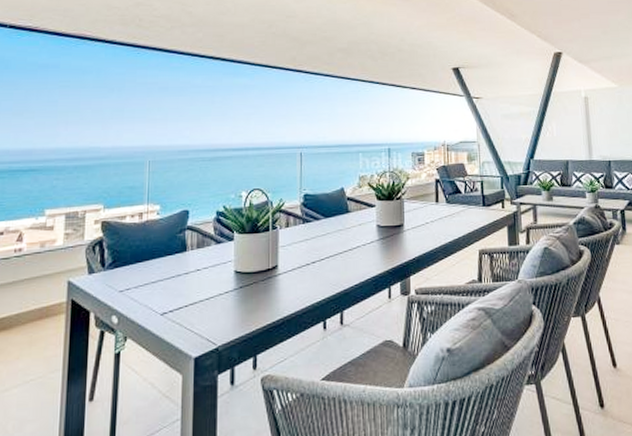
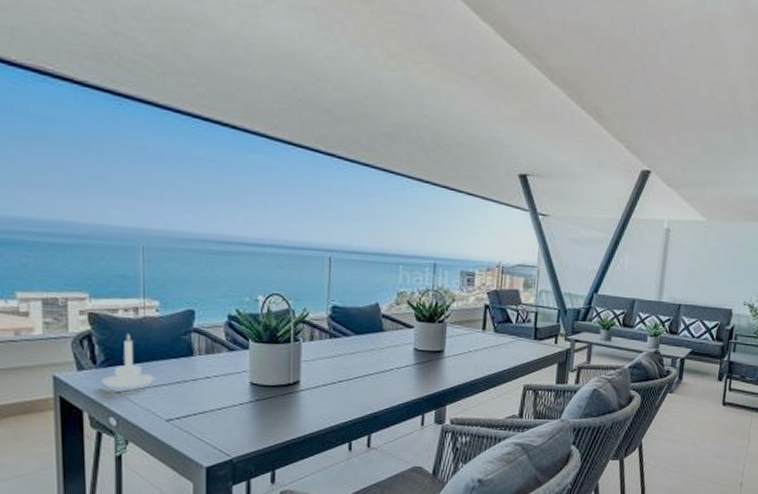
candle holder: none [109,236,153,287] -> present [102,333,155,388]

